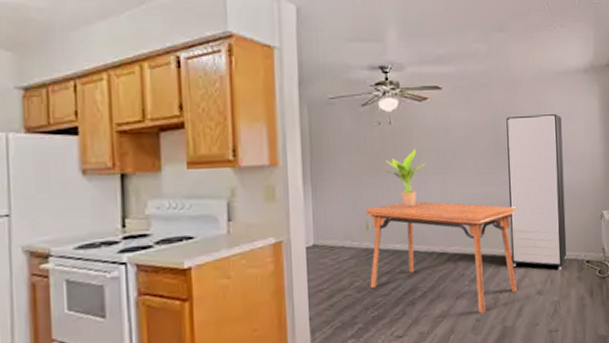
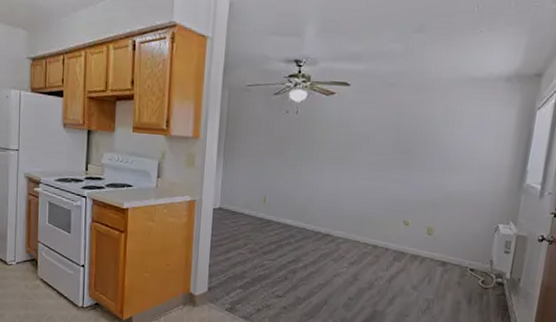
dining table: present [365,201,518,314] -> none [260,184,405,294]
potted plant: present [384,149,426,208] -> none [286,138,325,190]
storage cabinet: present [506,114,567,270] -> none [392,118,470,272]

